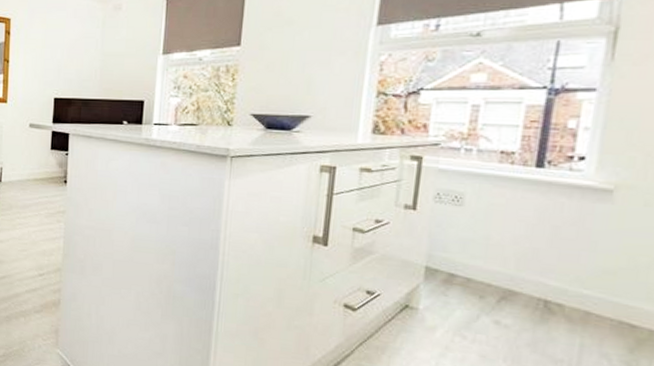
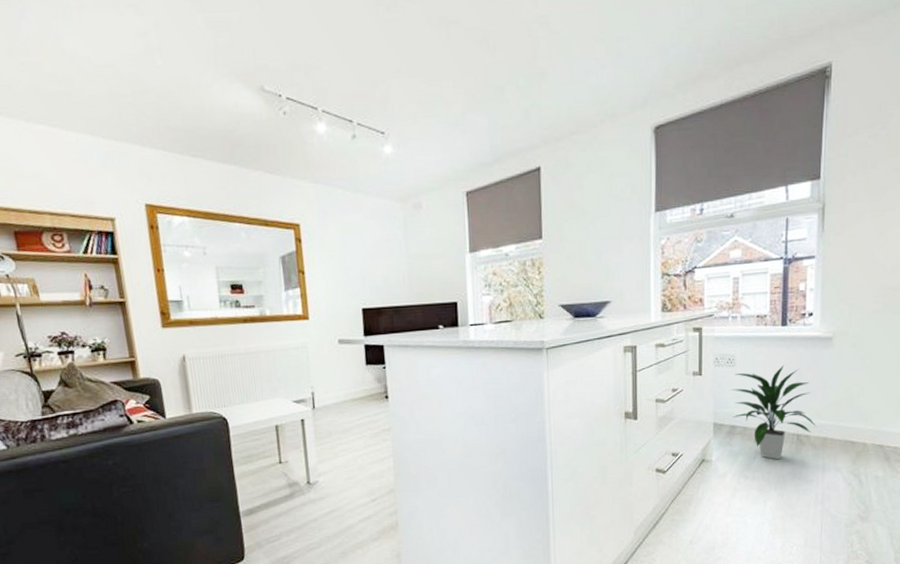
indoor plant: none [453,214,575,326] -> present [731,365,816,460]

